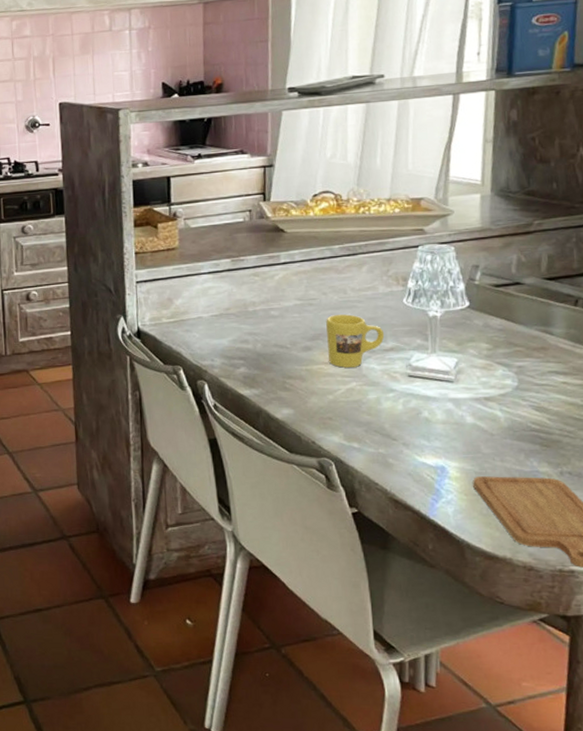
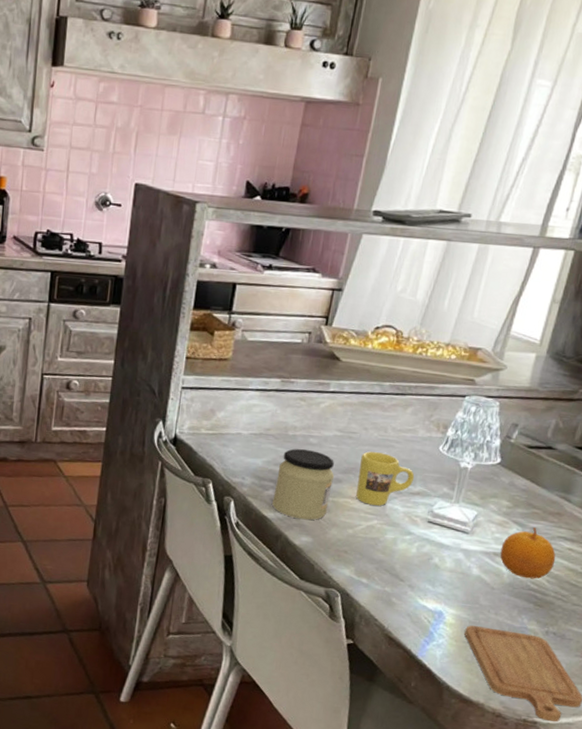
jar: none [245,322,303,393] -> present [272,448,335,520]
fruit: none [490,366,552,420] -> present [500,527,556,579]

